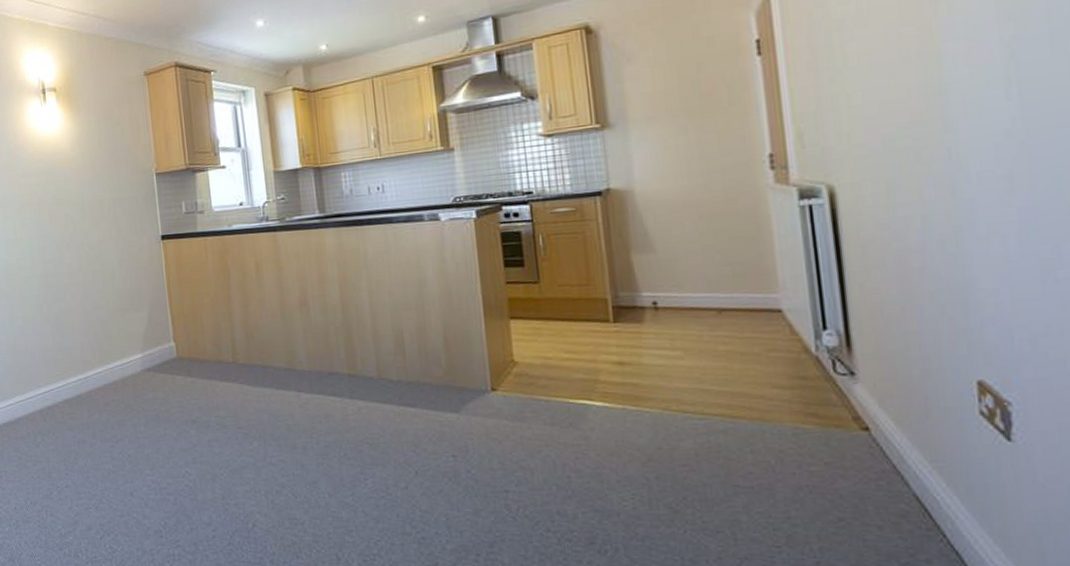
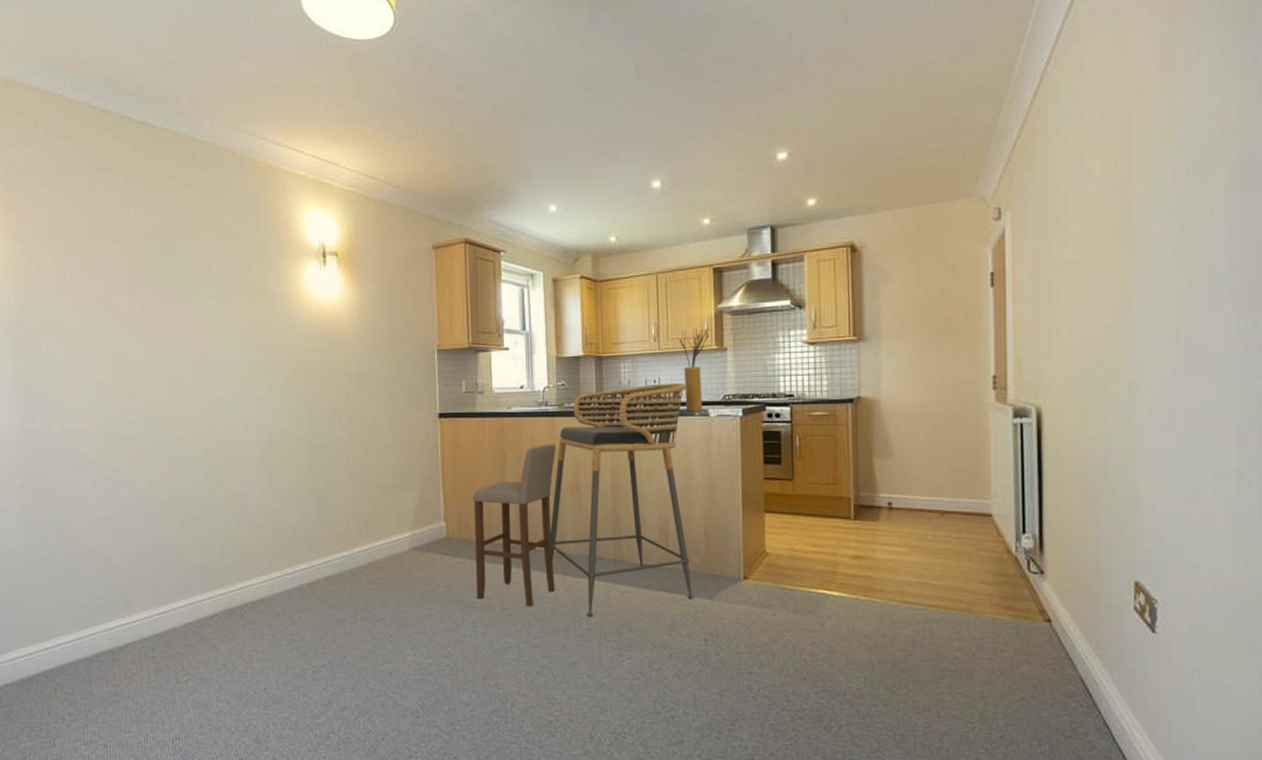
bar stool: none [200,259,289,424] -> present [473,444,556,606]
bar stool: none [280,187,438,434] -> present [550,382,694,617]
vase: none [400,128,433,220] -> present [678,328,709,414]

